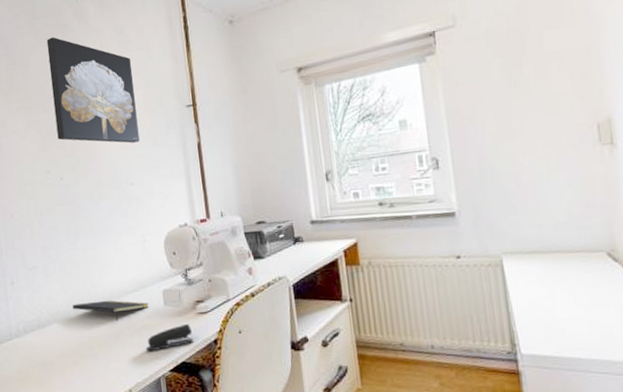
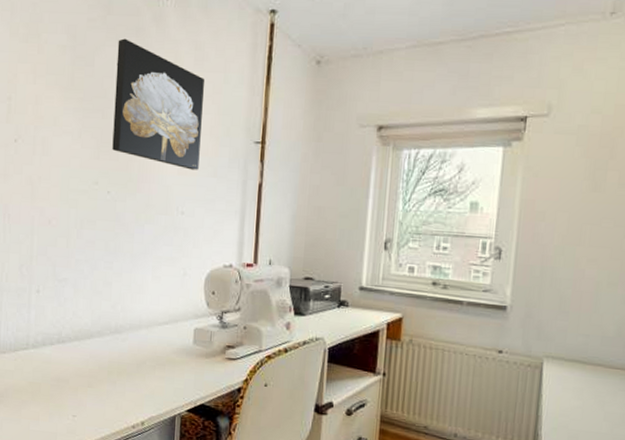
notepad: present [72,300,149,322] -> none [97,325,177,352]
stapler: present [145,323,194,352] -> none [166,366,218,388]

